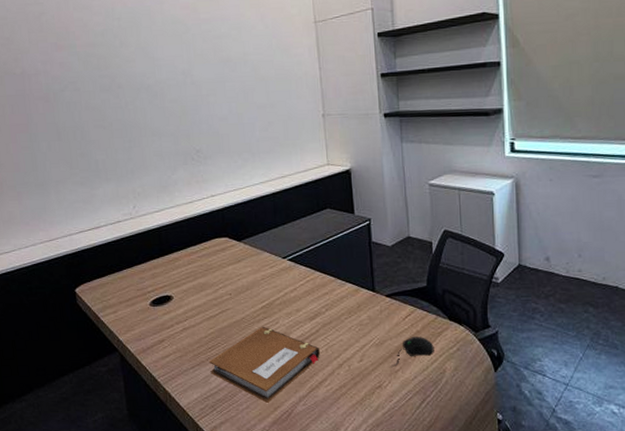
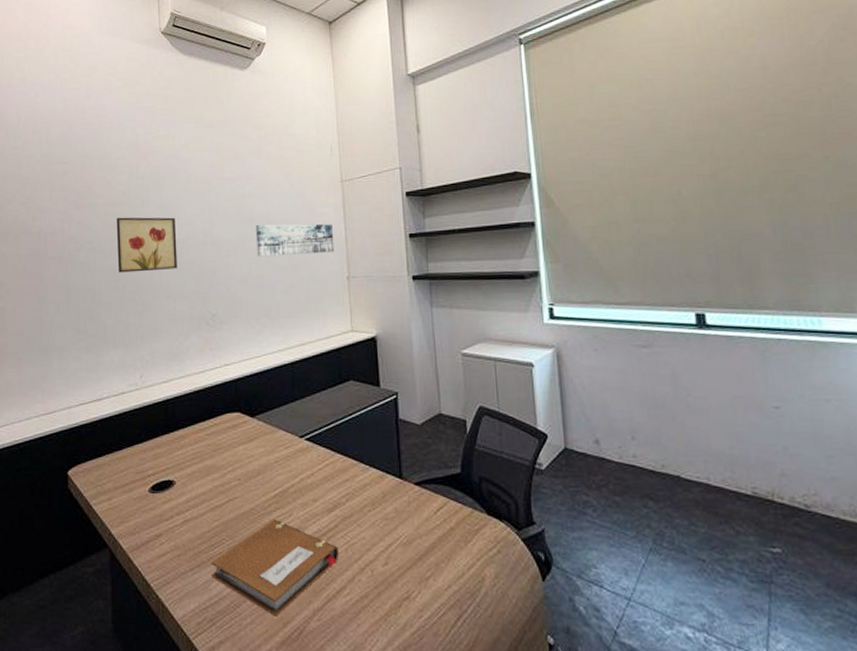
wall art: none [97,58,161,112] -> present [116,217,178,273]
wall art: none [233,64,310,96] -> present [255,224,334,257]
computer mouse: present [390,337,434,367] -> none [420,535,471,573]

